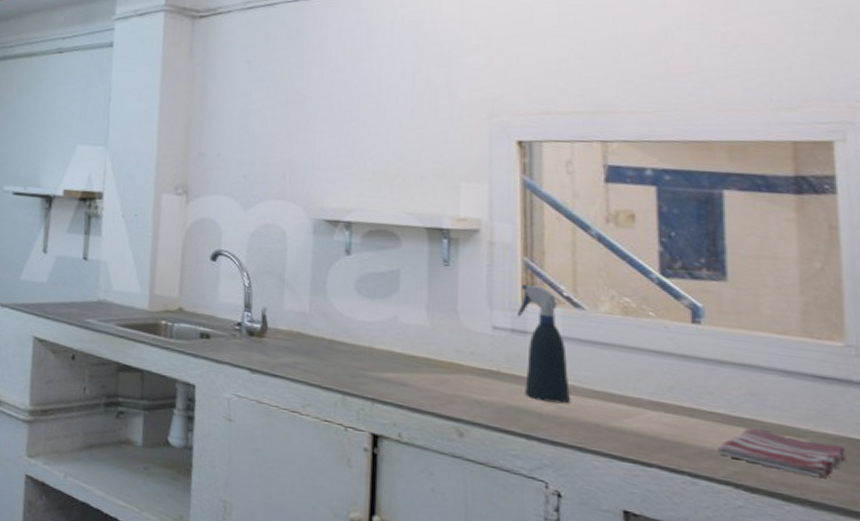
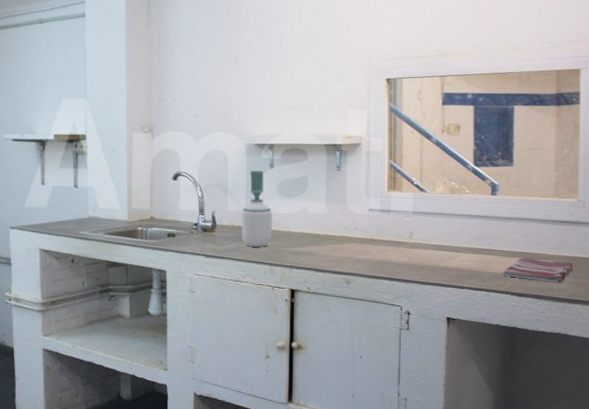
soap bottle: none [302,256,348,367] -> present [241,171,273,247]
spray bottle: present [518,284,570,404] -> none [385,179,417,255]

